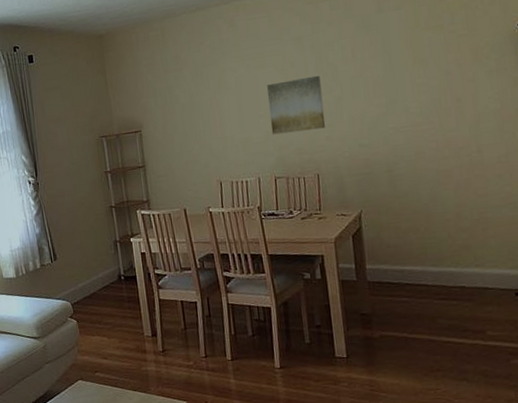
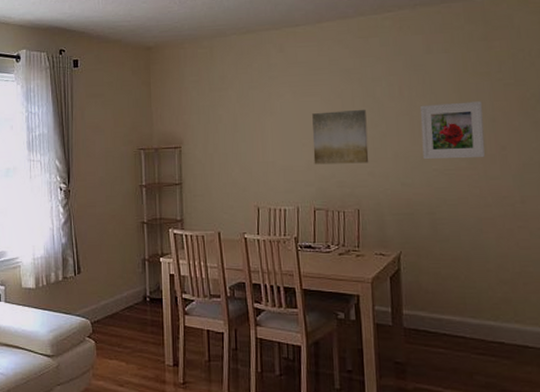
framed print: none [374,55,441,119] -> present [420,101,486,160]

